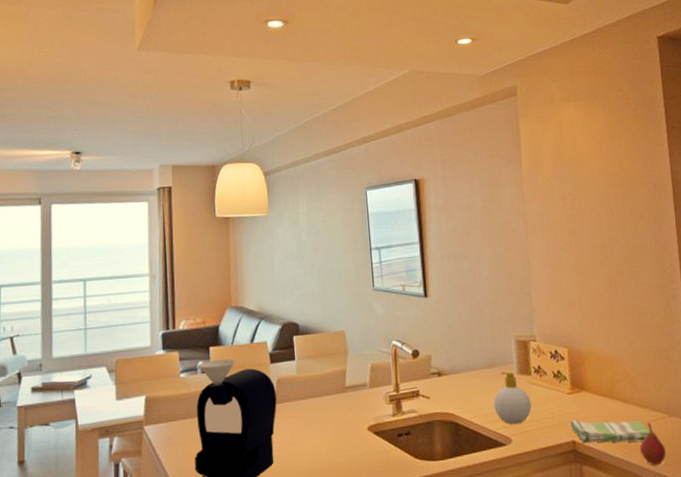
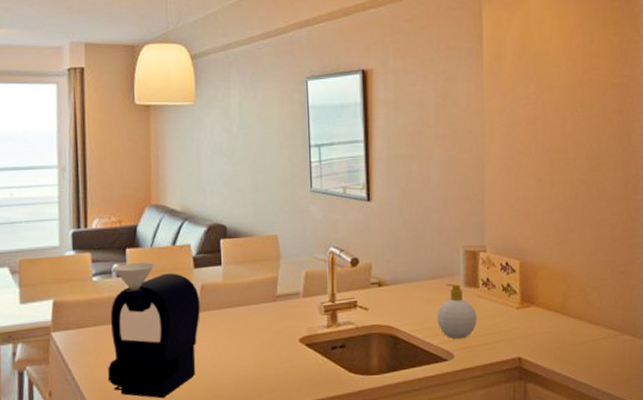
dish towel: present [570,419,655,443] -> none [517,335,605,360]
fruit: present [639,422,666,466] -> none [588,339,616,385]

